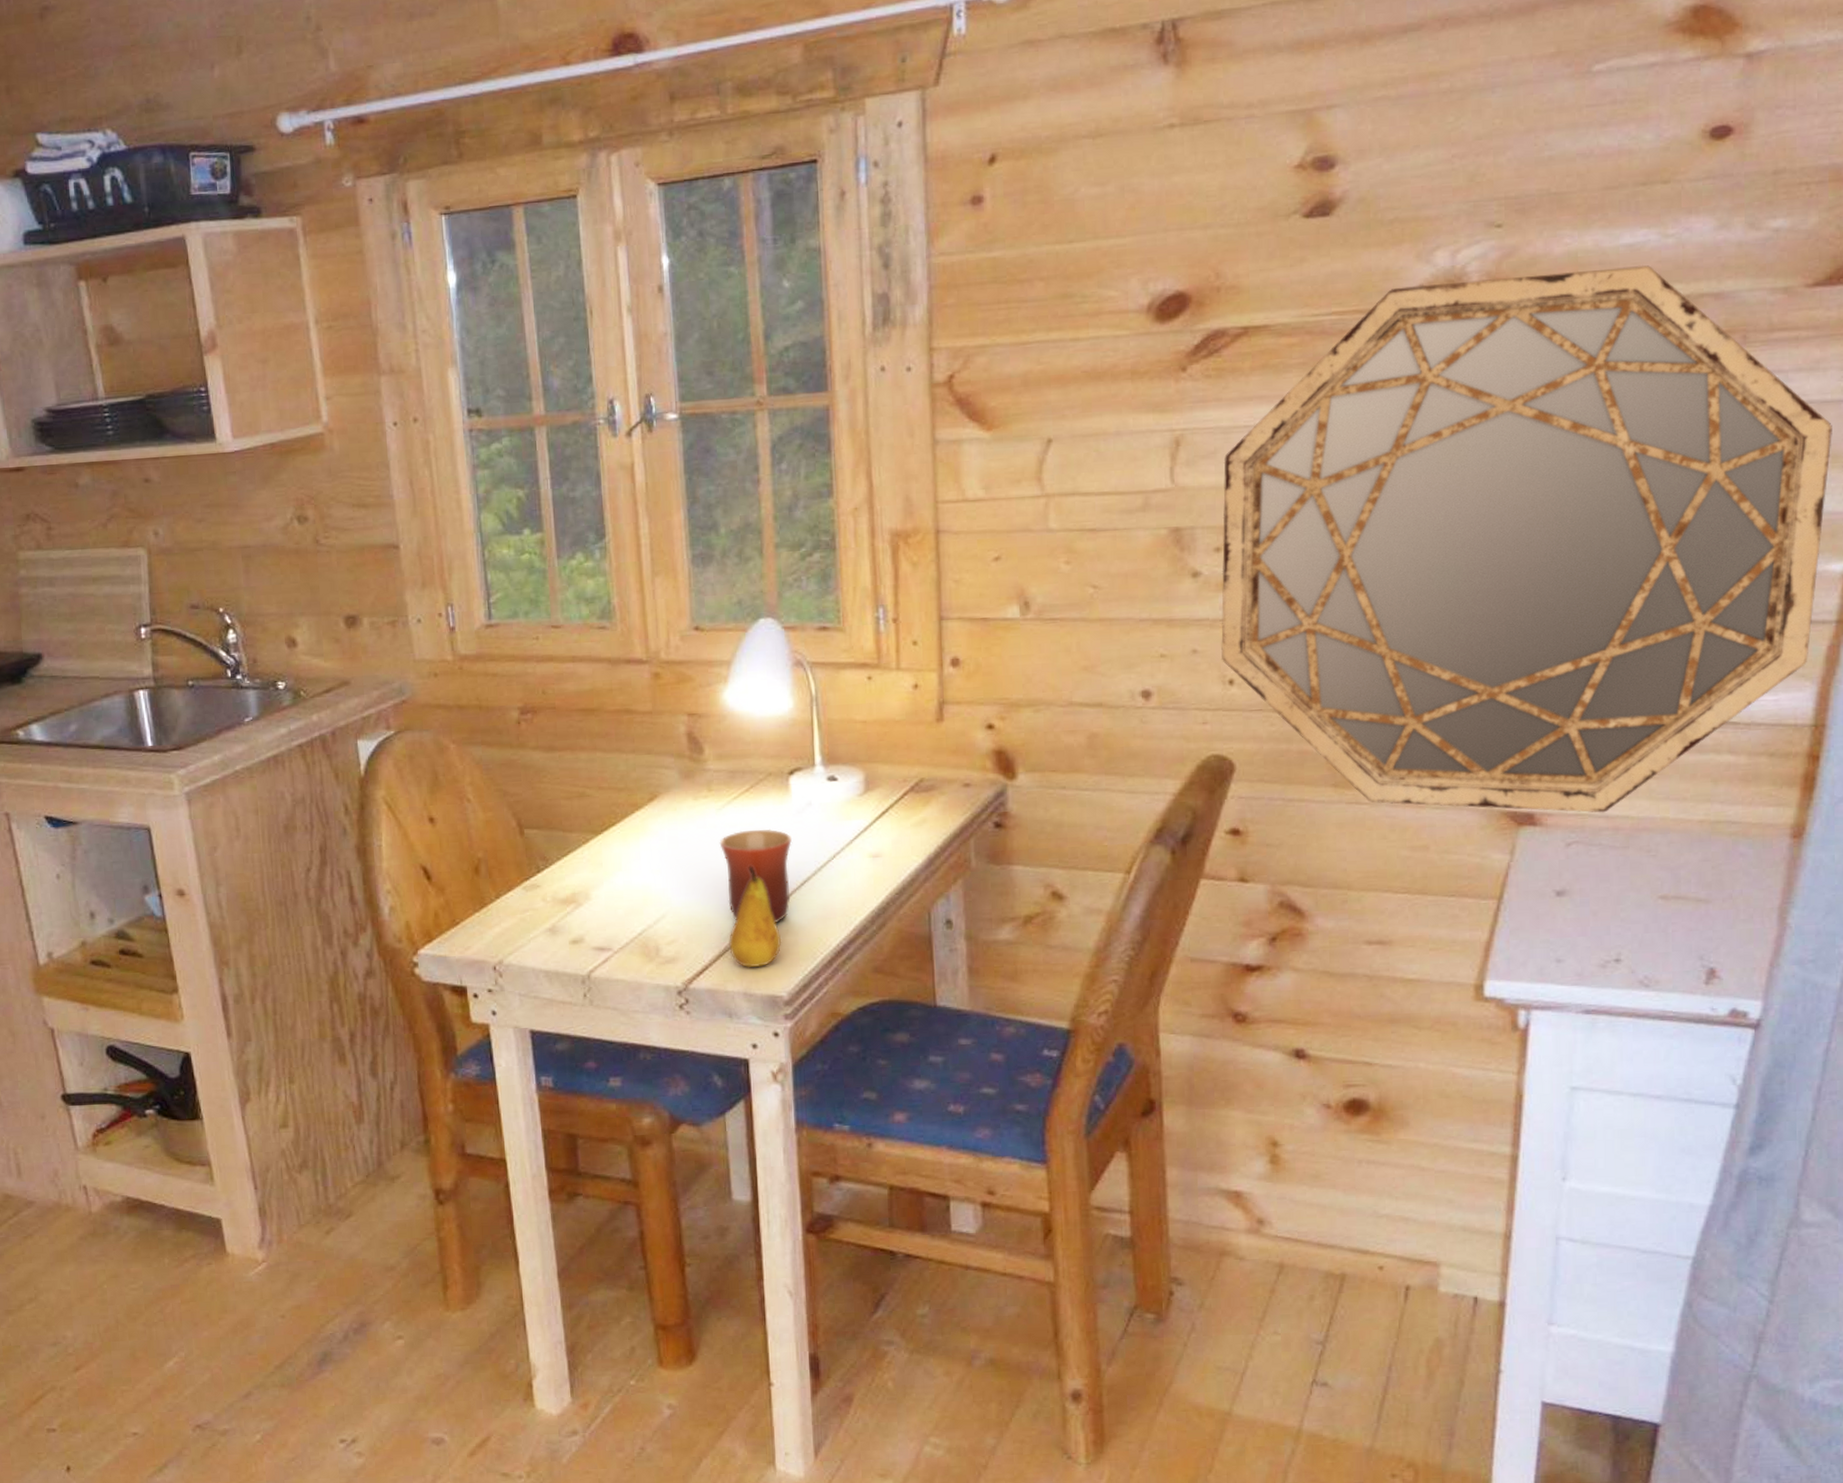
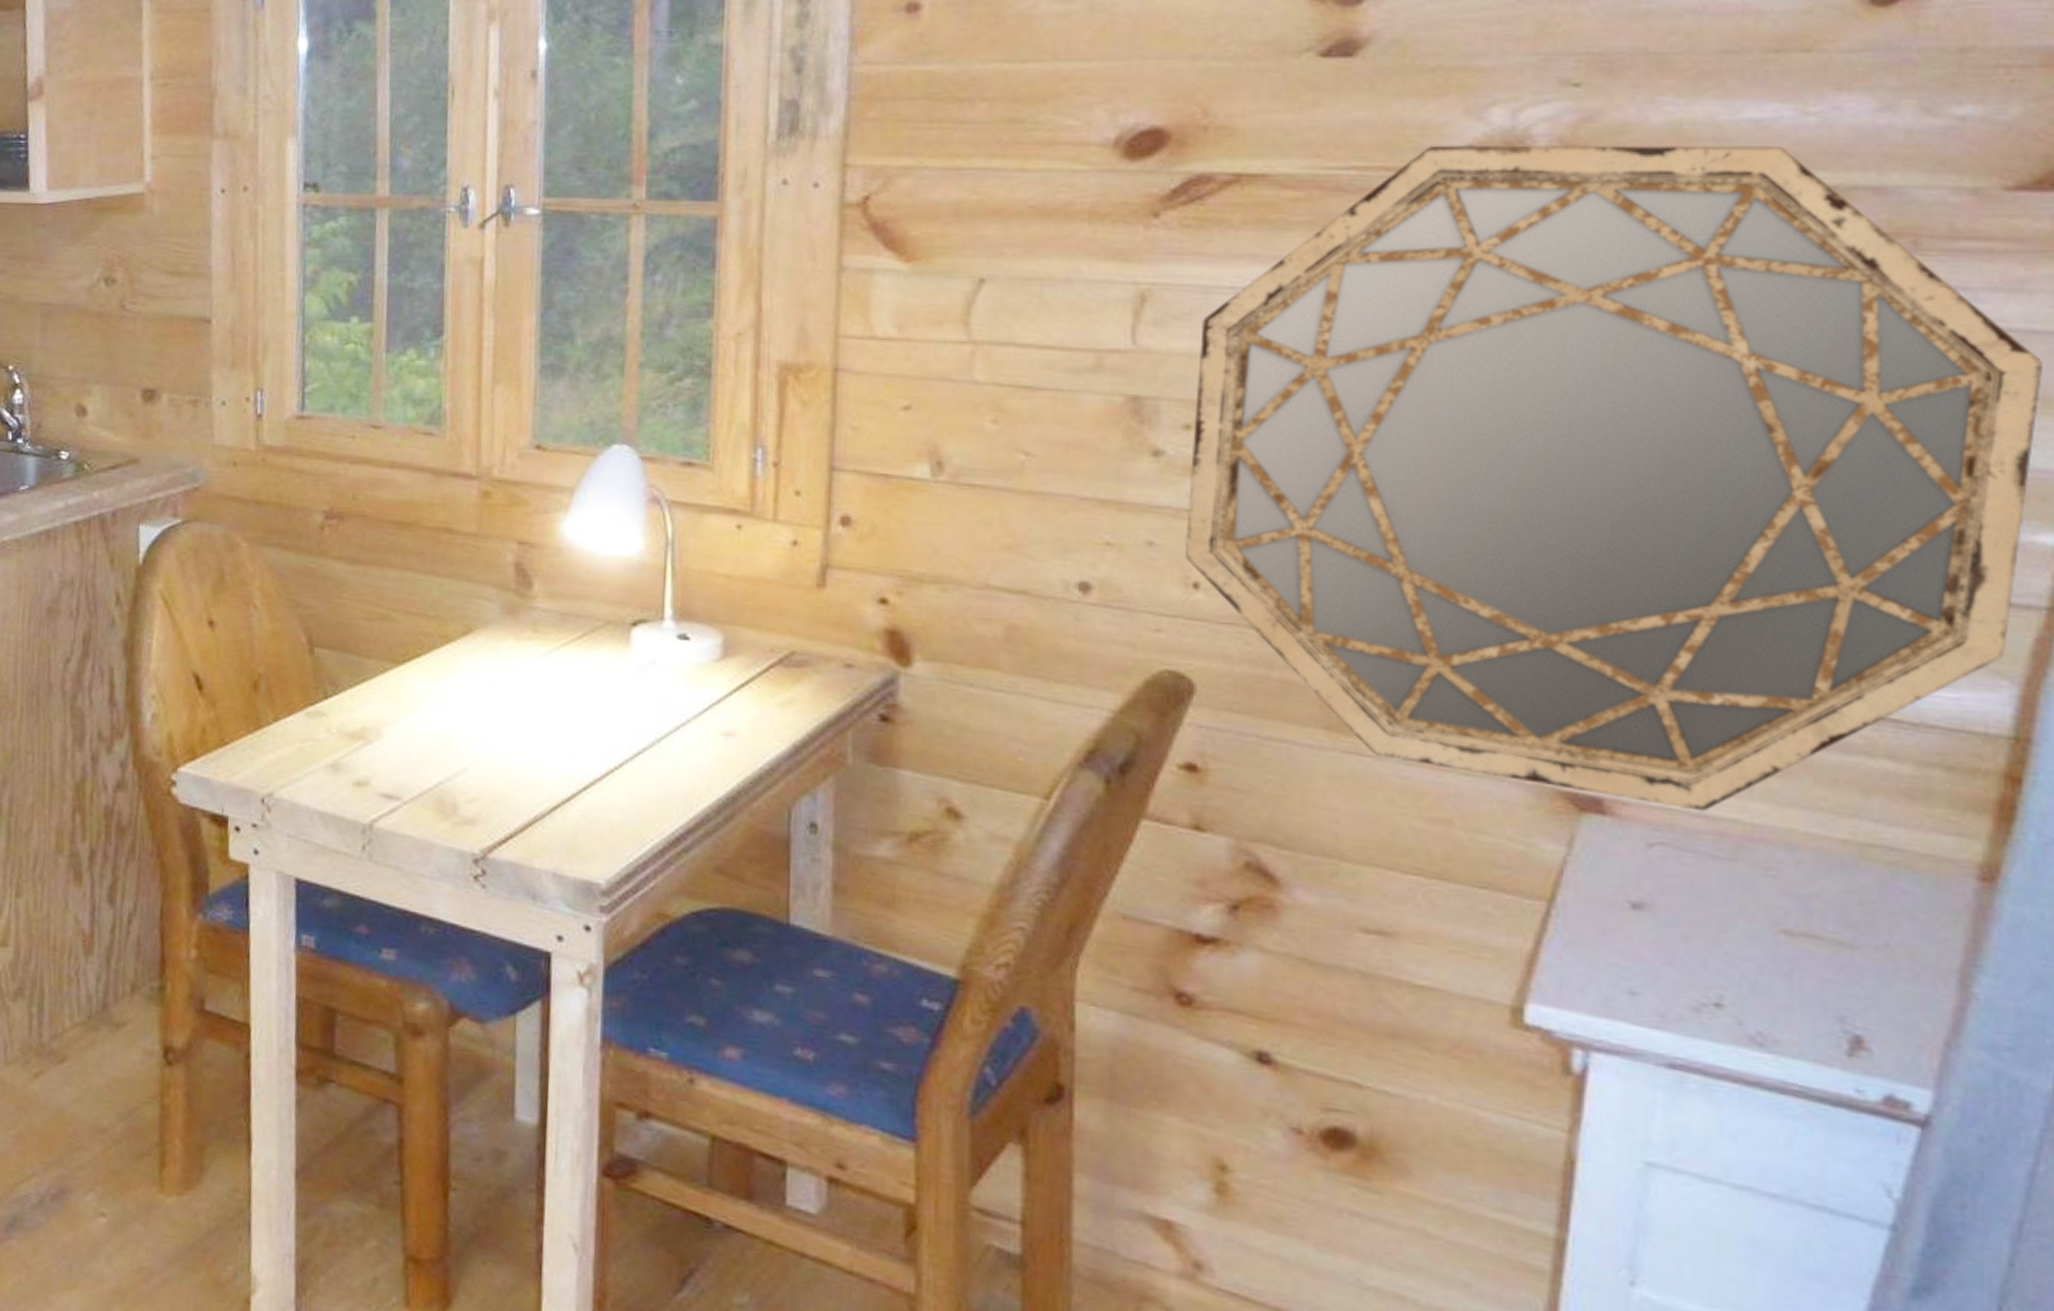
mug: present [719,828,792,923] -> none [540,683,628,796]
fruit: present [729,867,782,968] -> none [541,726,605,845]

